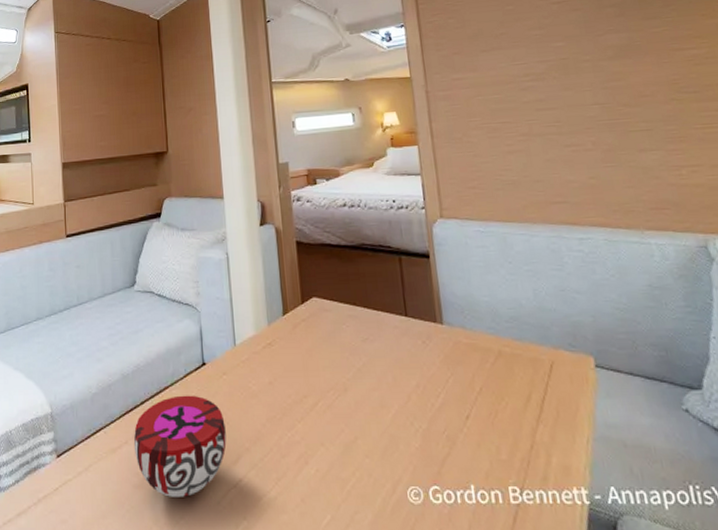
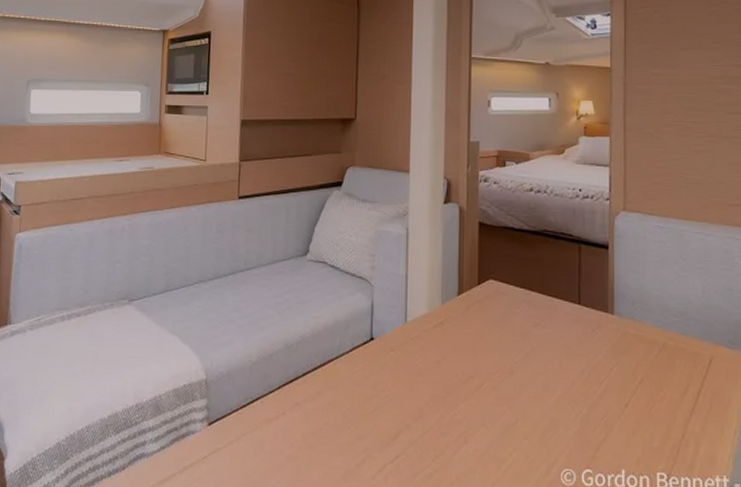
decorative bowl: present [134,395,227,497] -> none [291,369,388,471]

